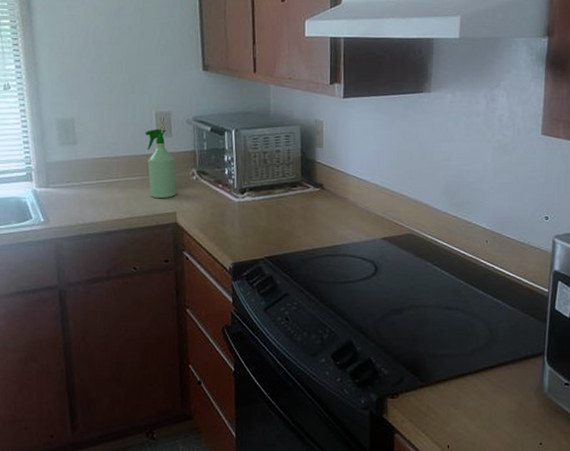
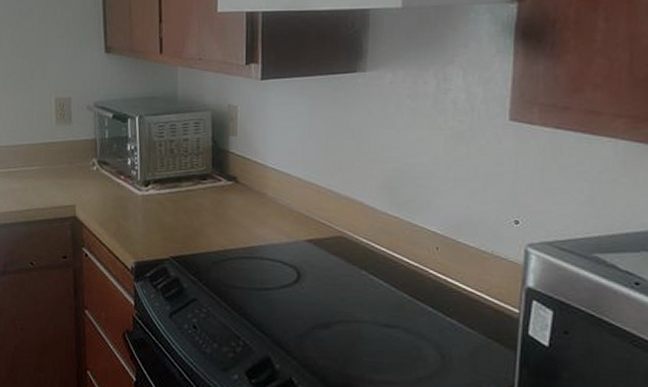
spray bottle: present [145,129,177,199] -> none [44,116,76,190]

